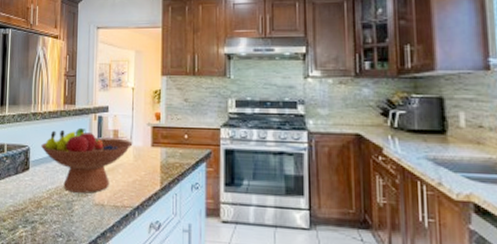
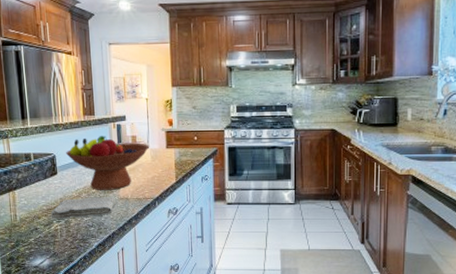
washcloth: none [17,200,91,224] -> present [50,197,117,219]

